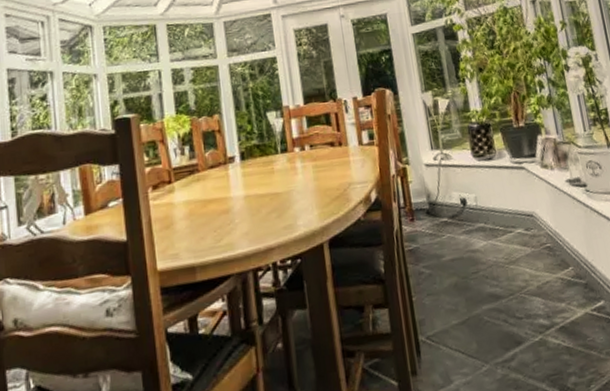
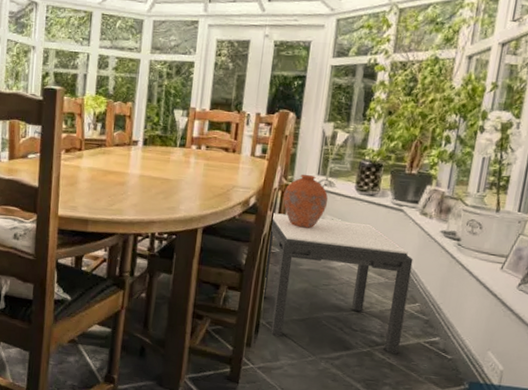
side table: none [399,190,571,352] -> present [264,213,413,354]
vase: none [403,151,450,214] -> present [283,174,329,228]

